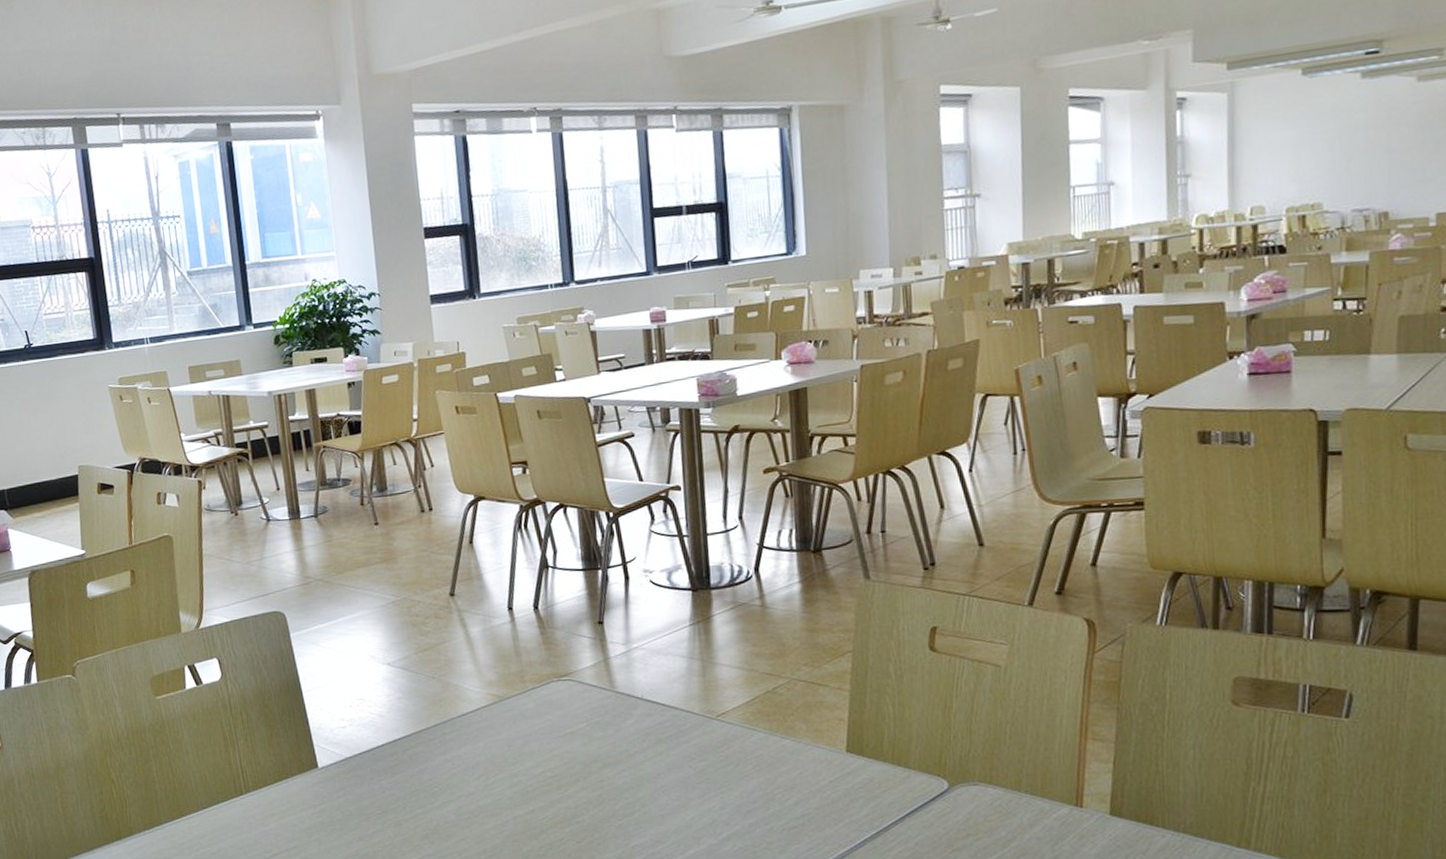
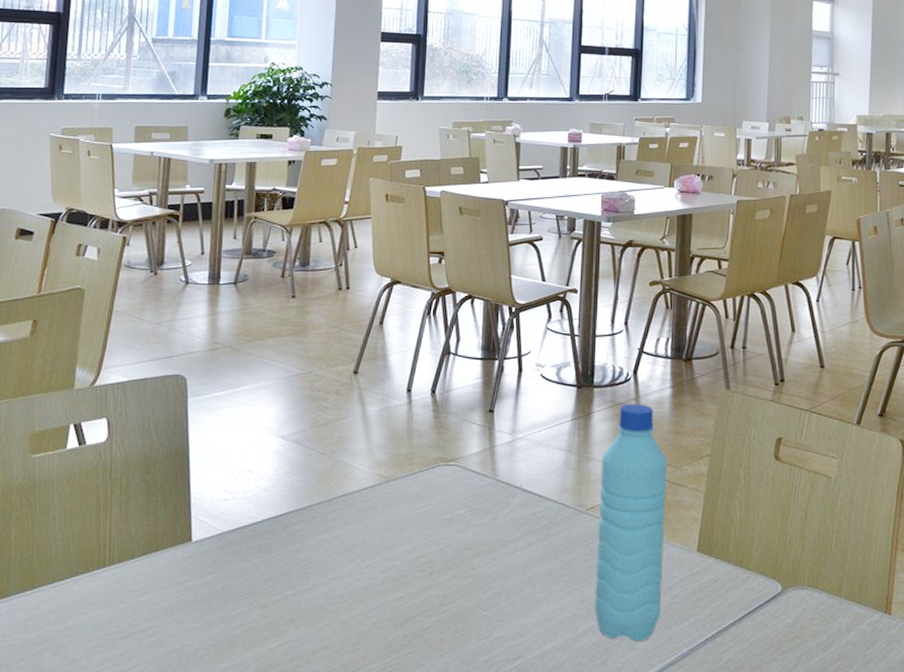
water bottle: none [728,602,811,845] -> present [595,404,667,642]

